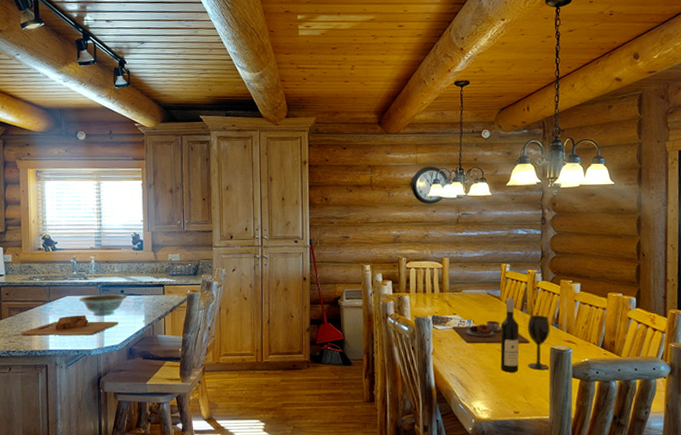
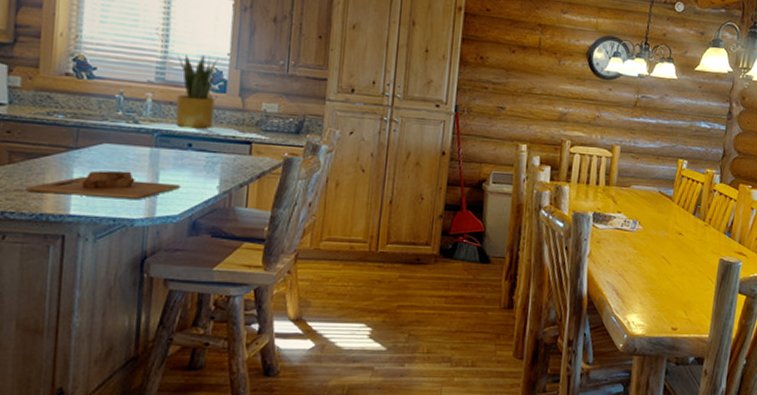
decorative bowl: present [78,294,127,317] -> none [122,145,196,176]
planter: none [108,224,136,279] -> present [175,54,219,129]
place setting: present [452,320,530,344] -> none [615,223,698,252]
bottle: present [500,298,519,372] -> none [663,199,689,284]
wine glass: present [527,315,550,371] -> none [693,220,723,284]

